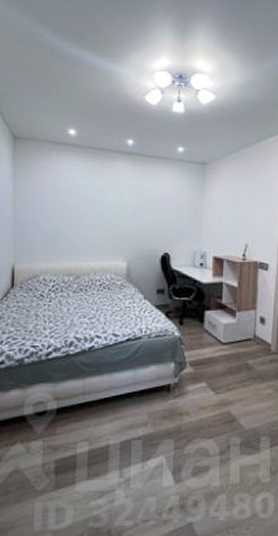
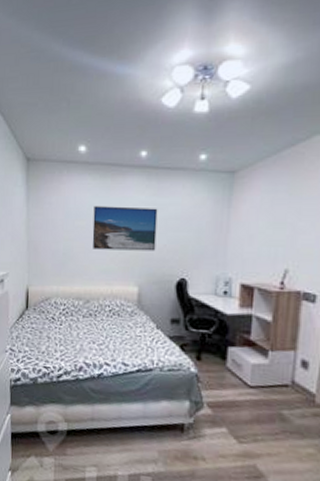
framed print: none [82,186,144,229] -> present [92,206,158,251]

